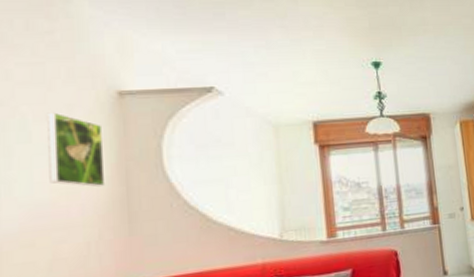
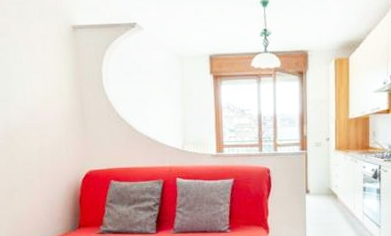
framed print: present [47,112,106,188] -> none [30,41,68,100]

